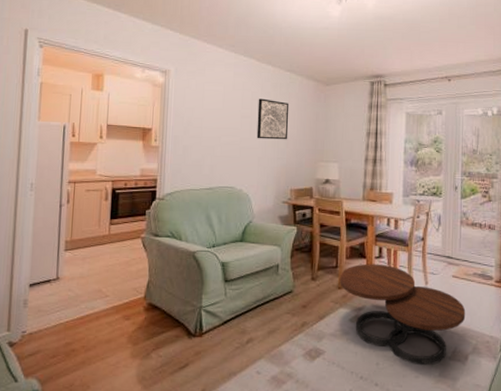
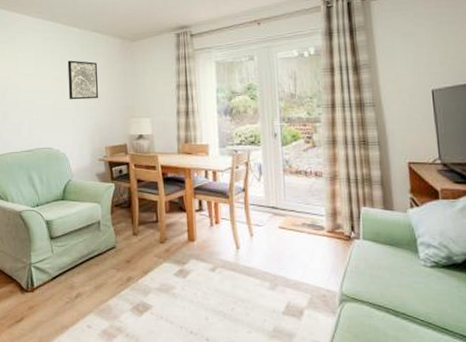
coffee table: present [340,263,466,366] -> none [161,217,297,321]

